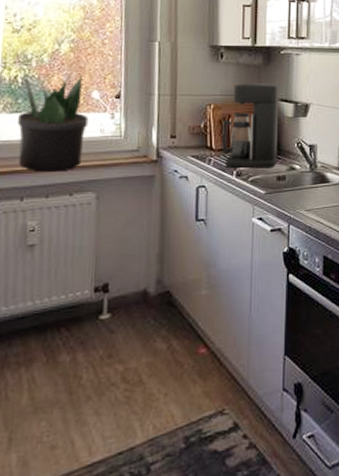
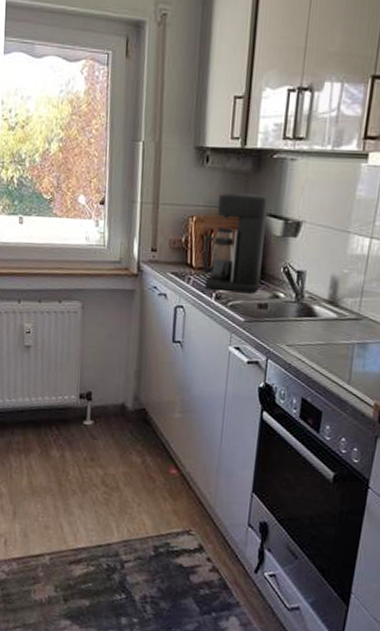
planter: present [18,71,89,172] -> none [15,171,76,278]

